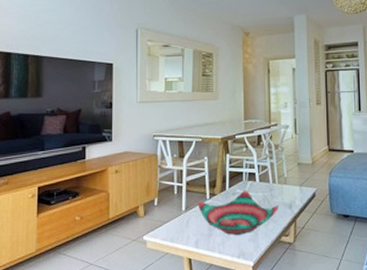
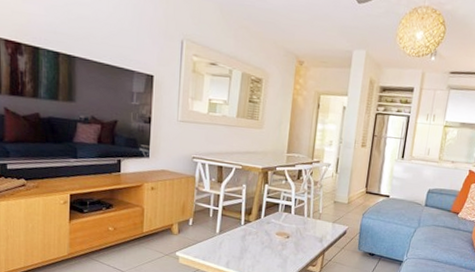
decorative bowl: present [197,190,278,235] -> none [231,220,310,261]

